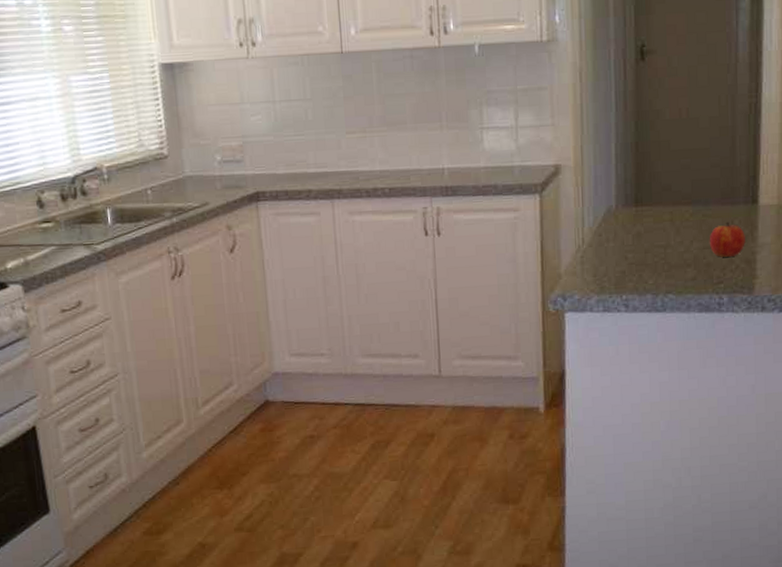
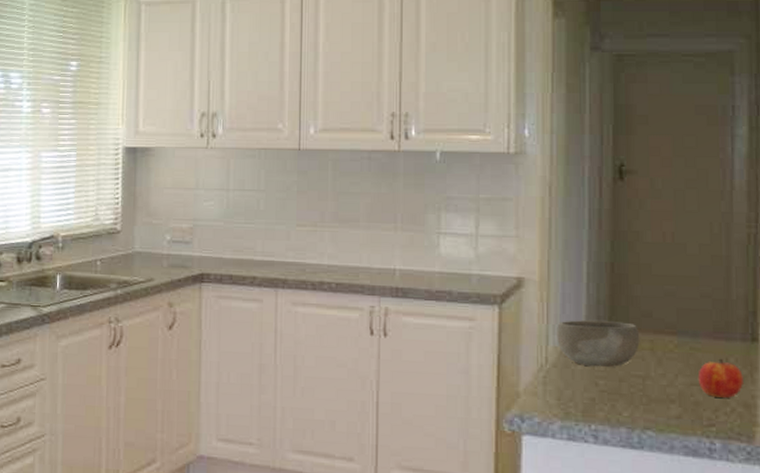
bowl: none [591,197,662,242] -> present [557,319,640,368]

